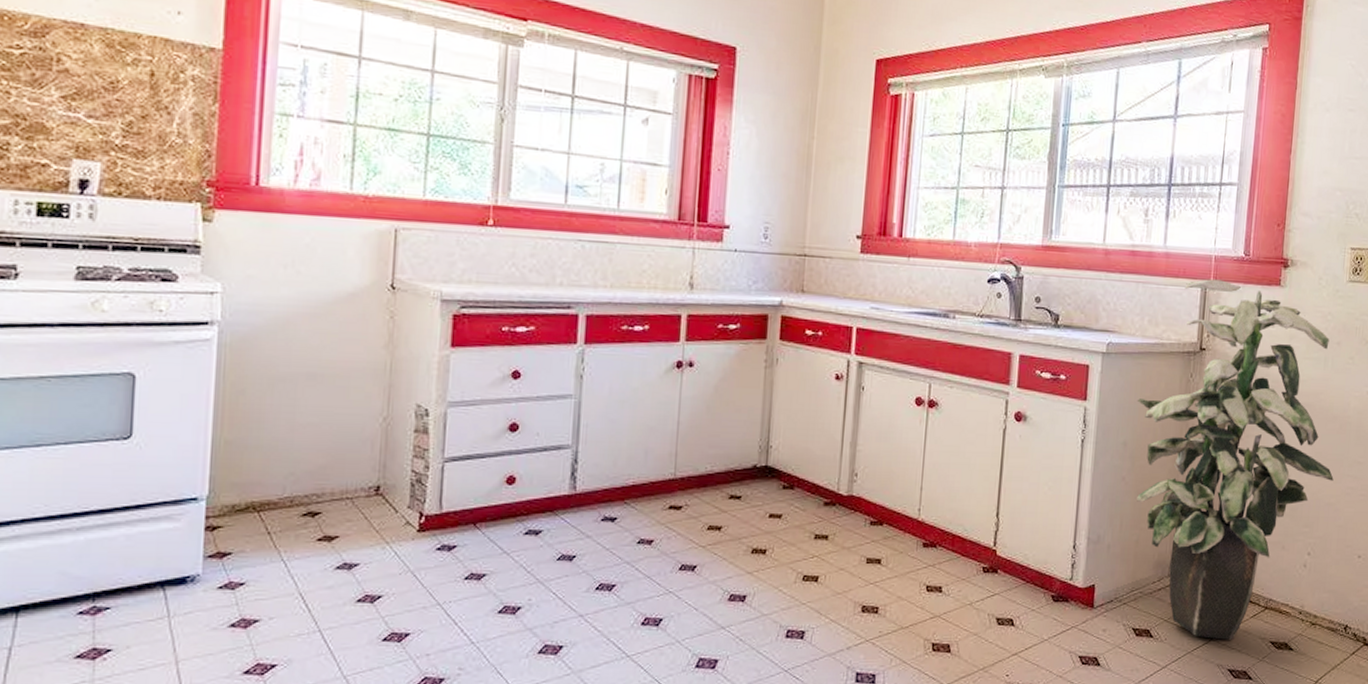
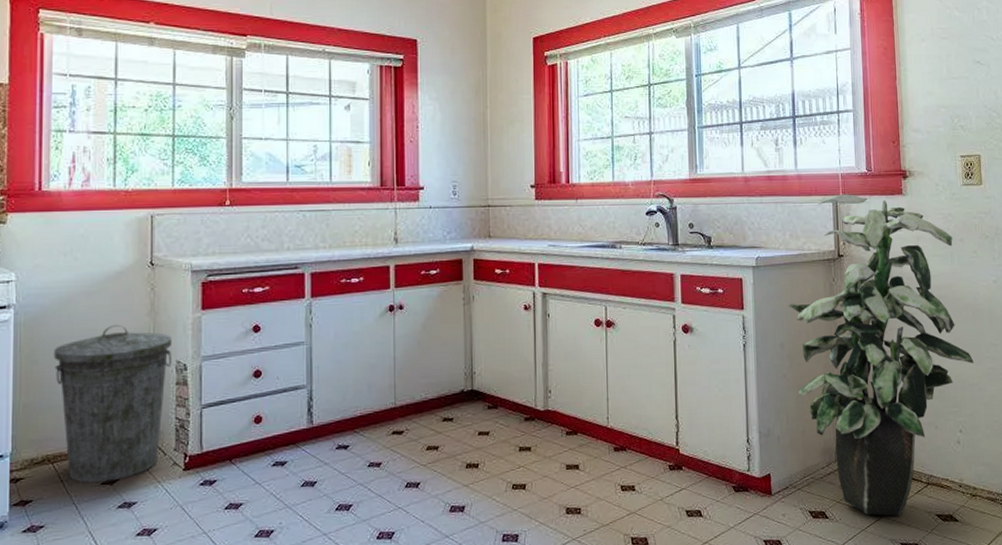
trash can: none [265,355,413,538] -> present [53,324,173,483]

